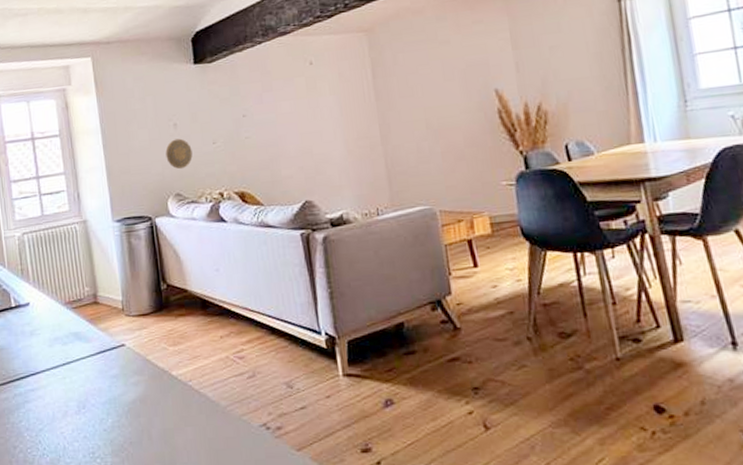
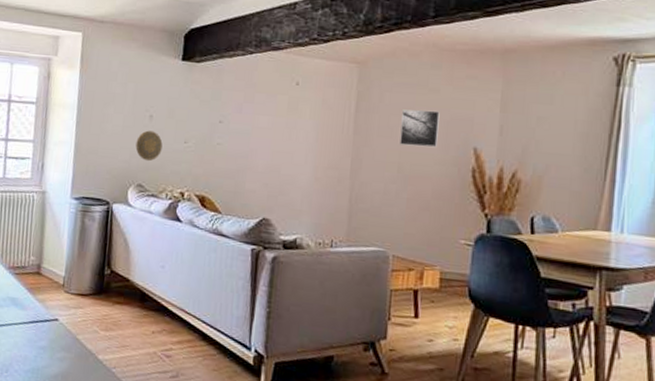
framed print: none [418,61,459,102] -> present [400,109,440,148]

